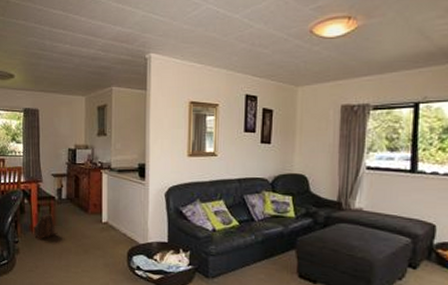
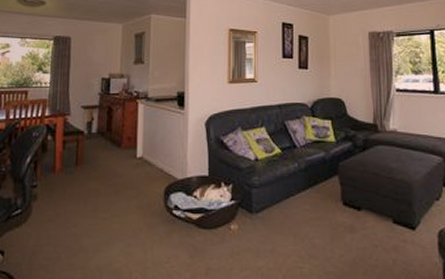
backpack: present [33,213,58,239] -> none [56,150,85,181]

